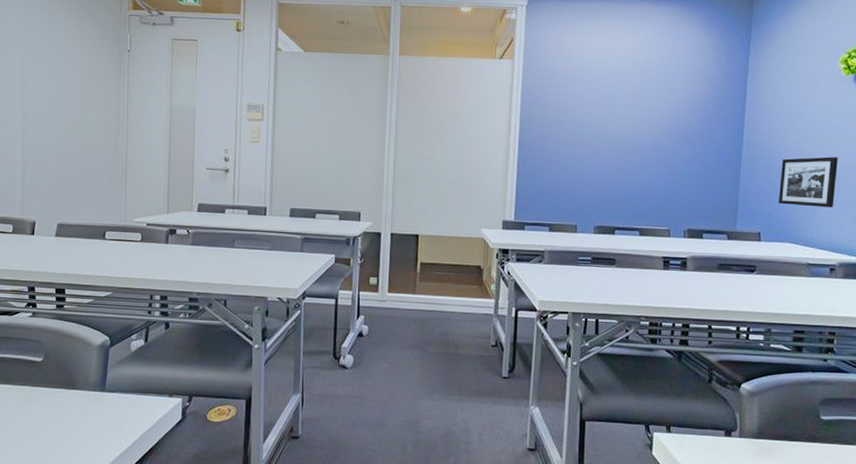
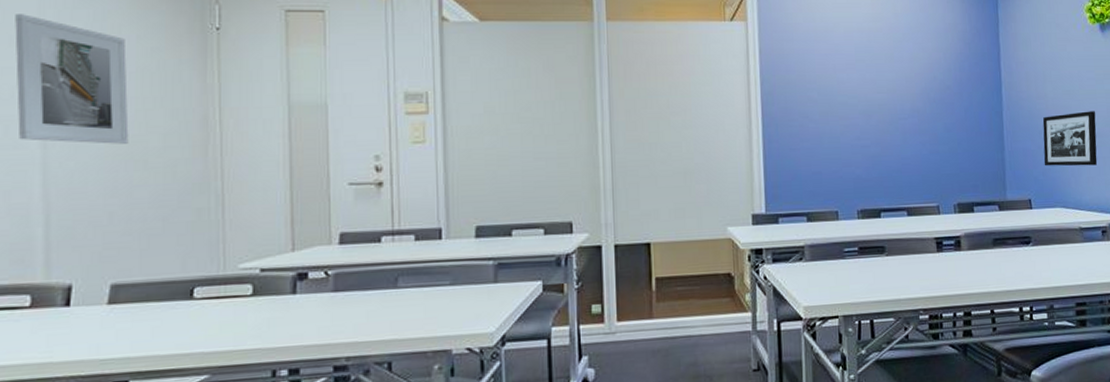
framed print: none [9,36,73,129] -> present [15,14,129,144]

